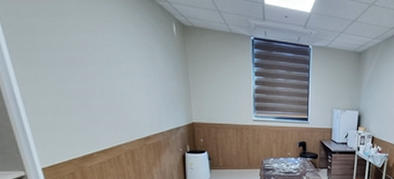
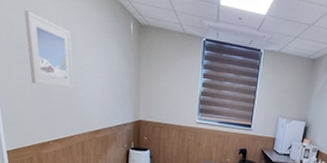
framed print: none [46,15,114,96] -> present [24,10,74,89]

